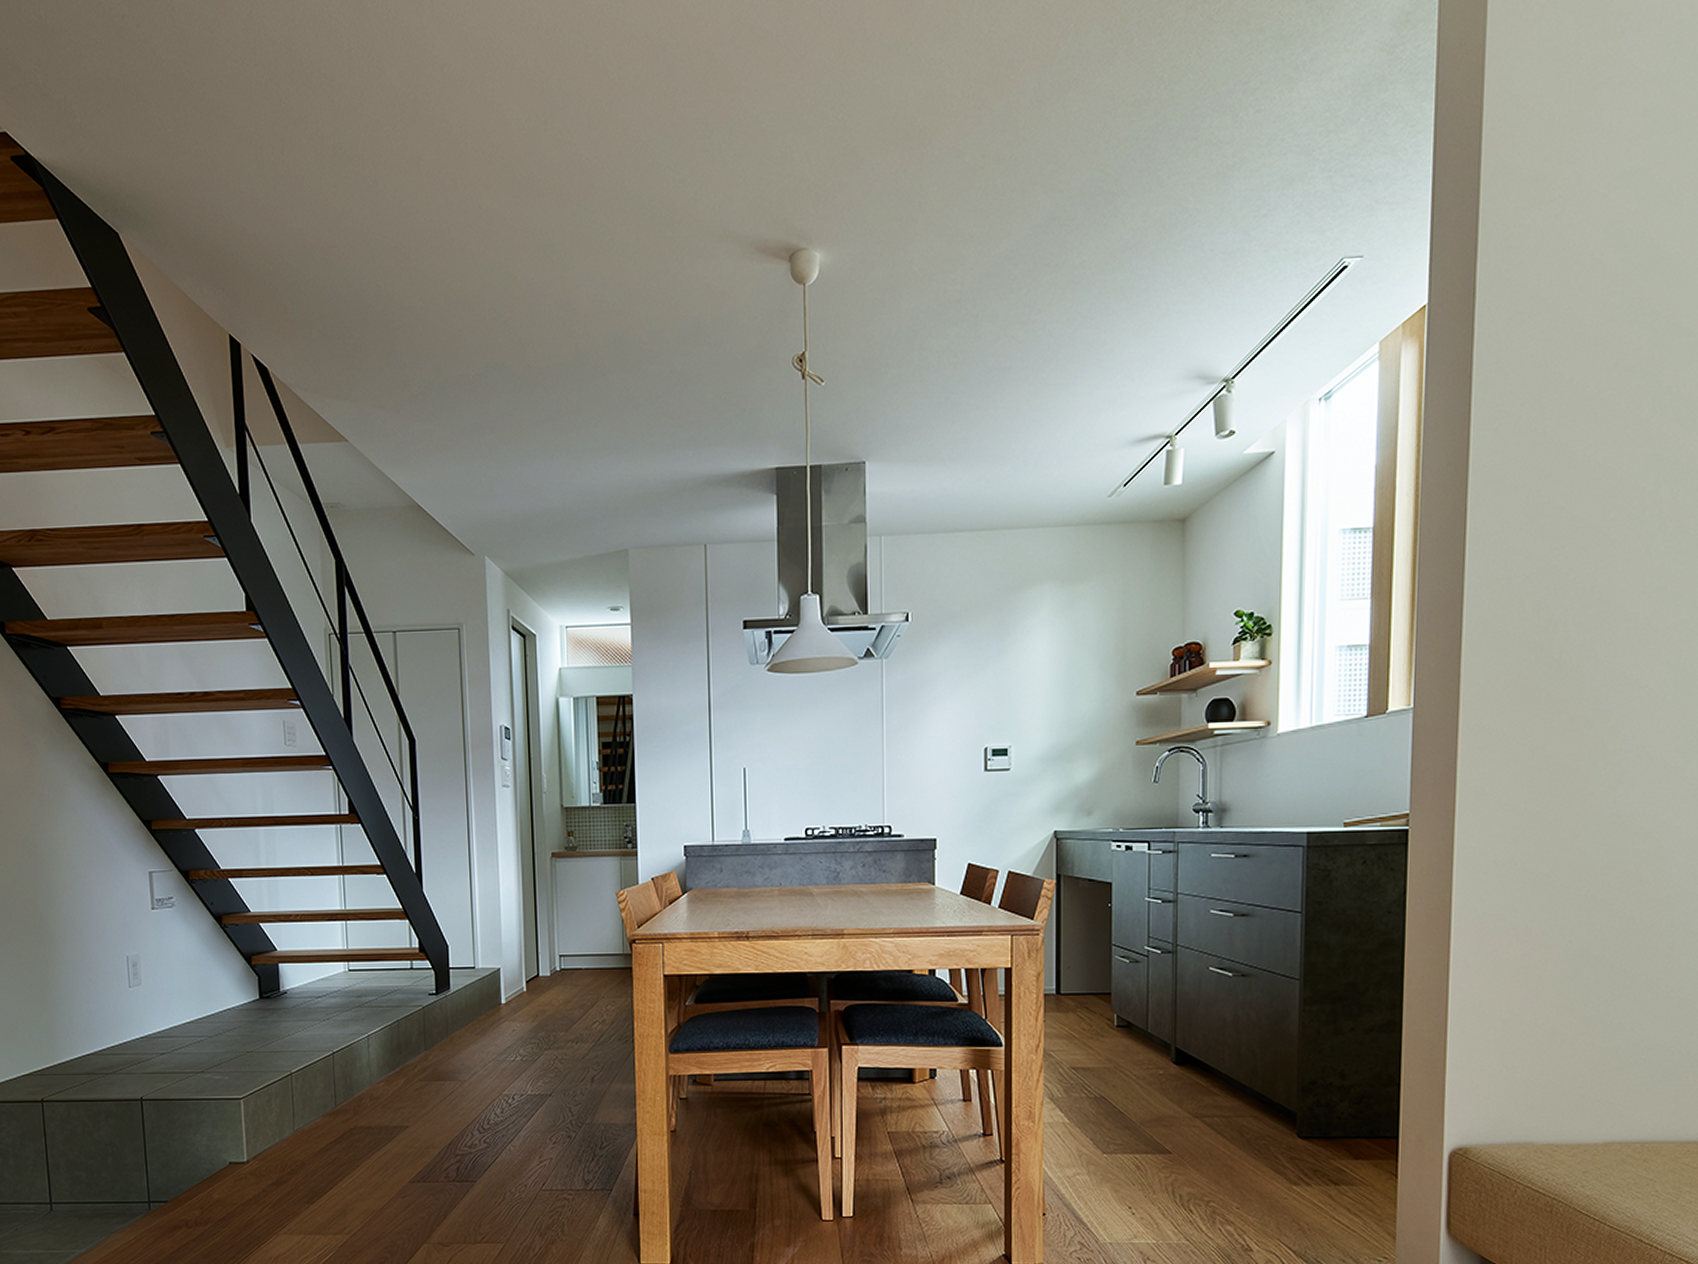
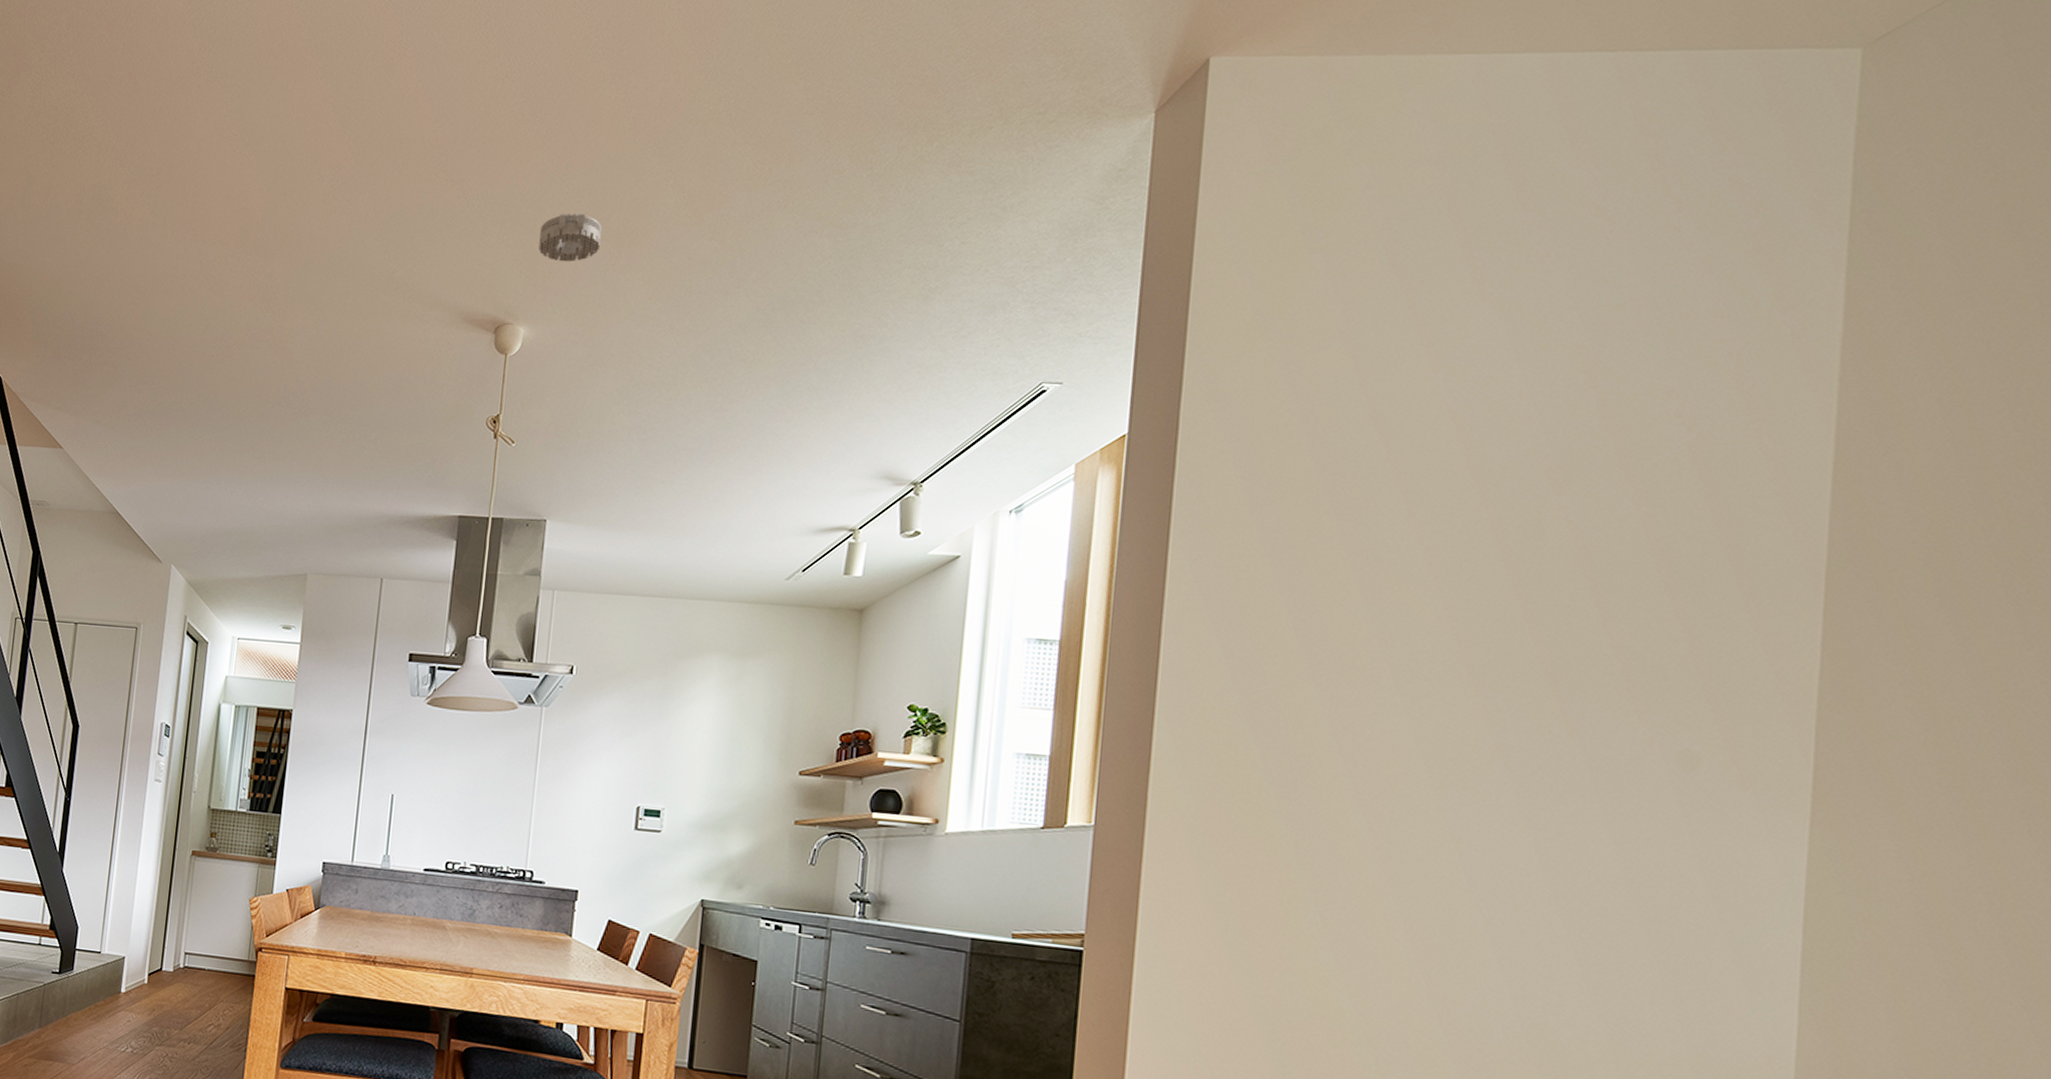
smoke detector: none [825,114,888,173] -> present [538,213,602,262]

